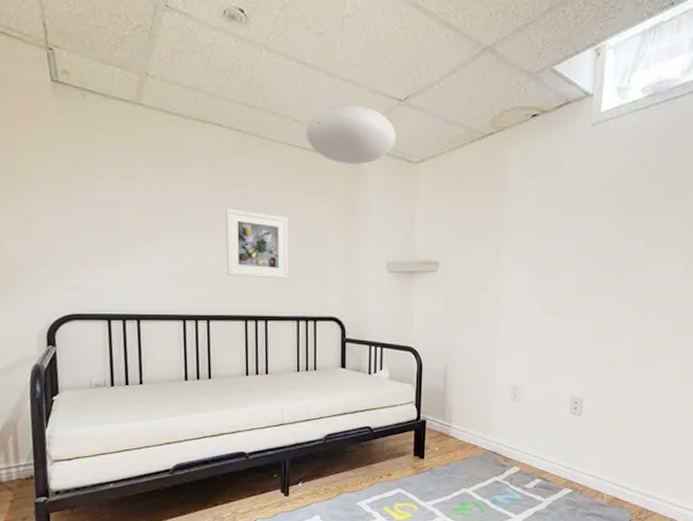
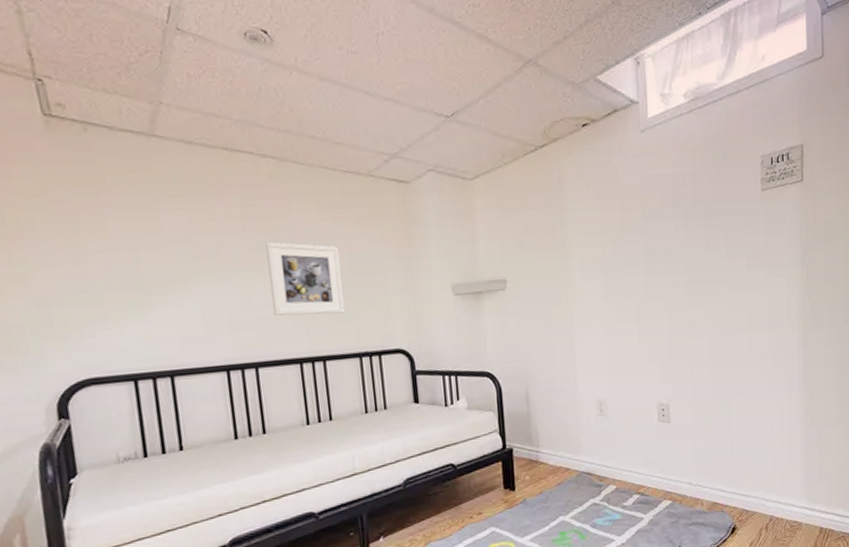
ceiling light: present [306,104,396,164] -> none [348,123,447,186]

